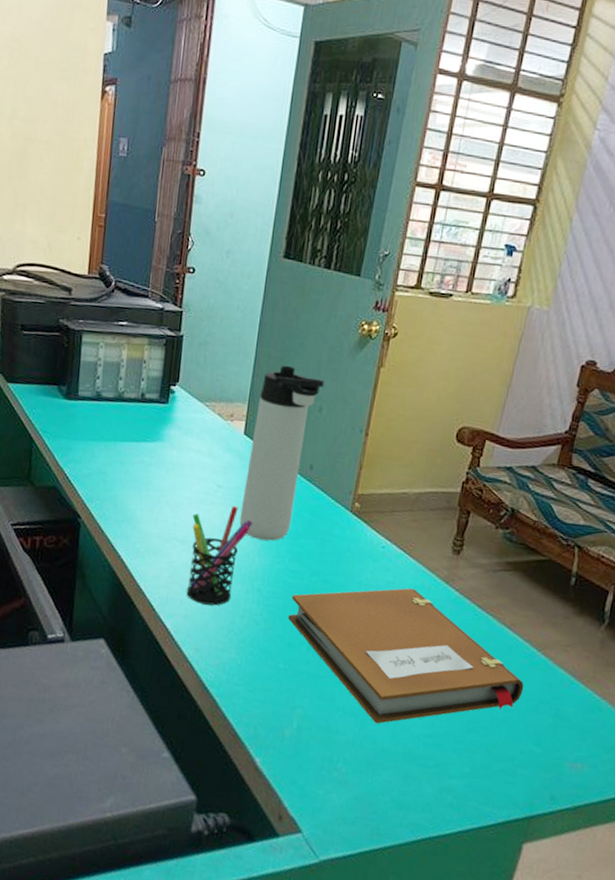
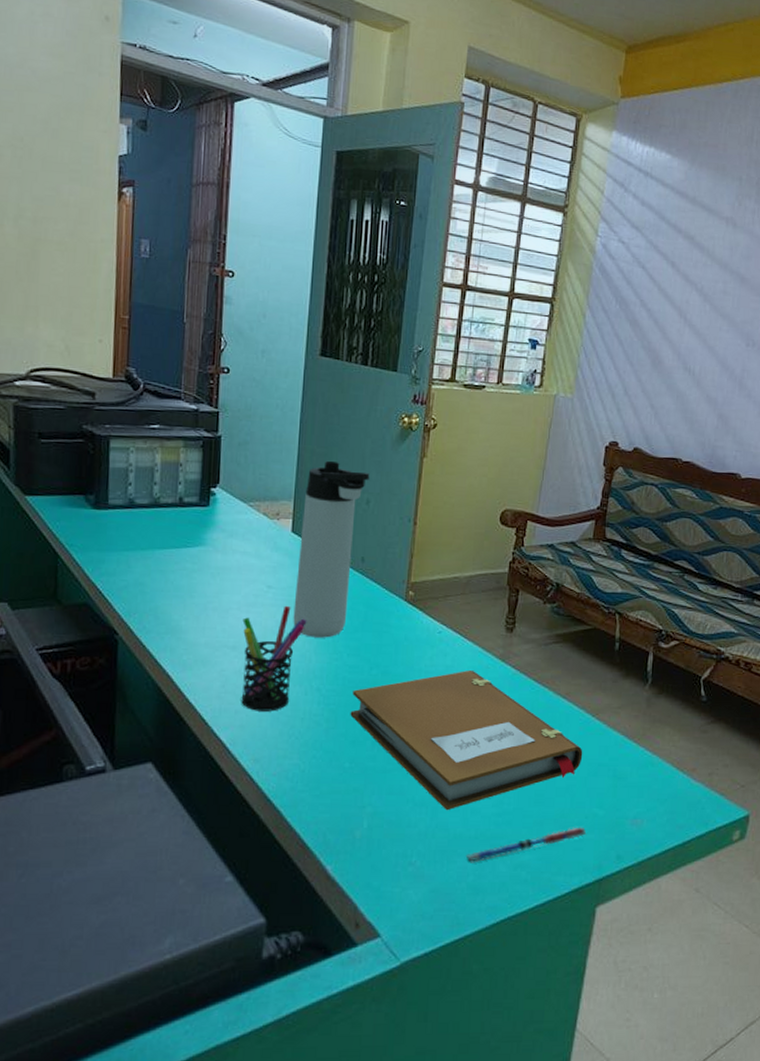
pen: none [391,760,520,779] -> present [465,827,587,863]

